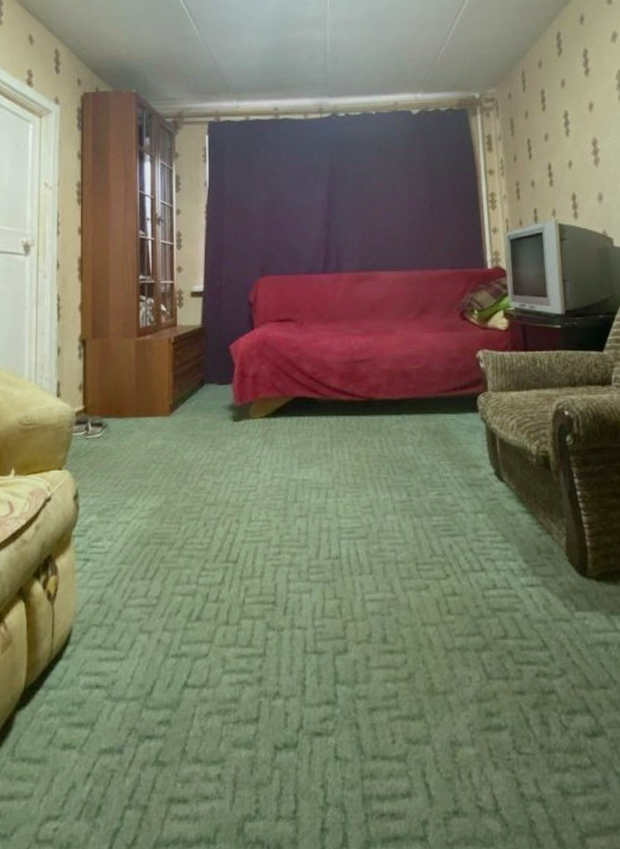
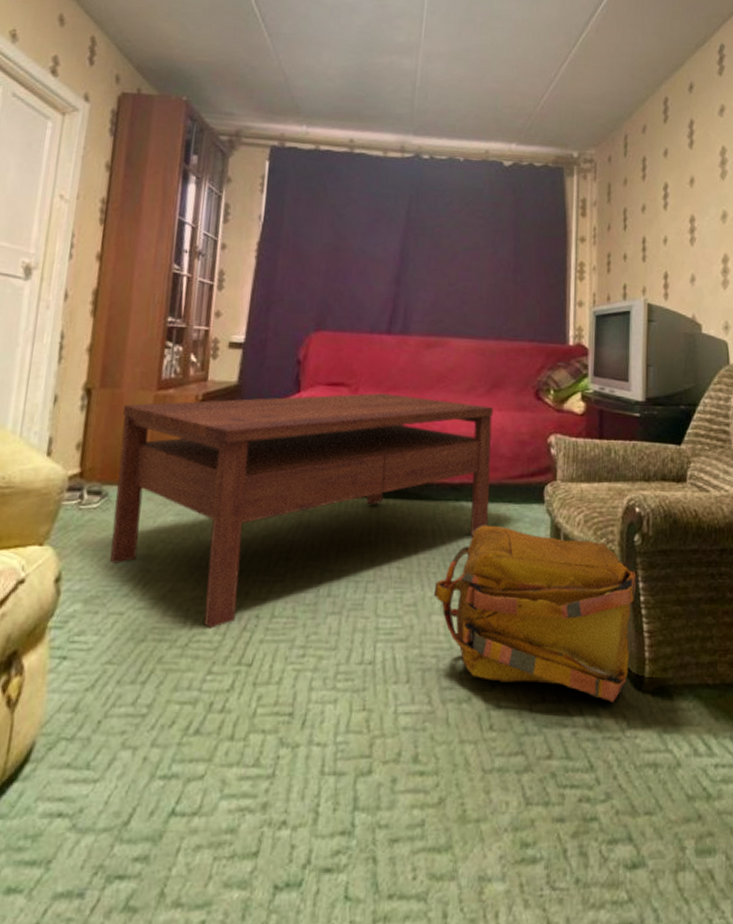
coffee table: none [113,325,429,533] -> present [109,393,494,629]
backpack: none [386,434,574,587] -> present [434,525,638,702]

